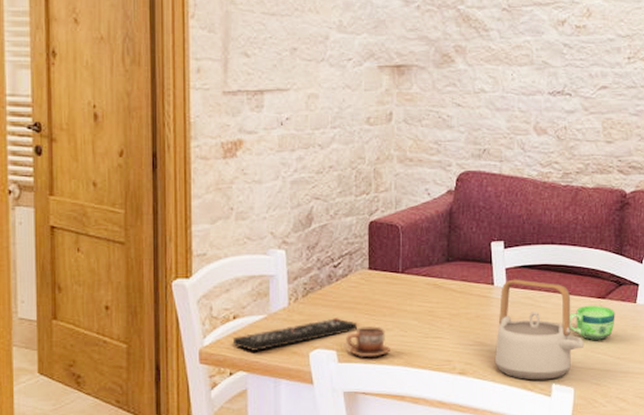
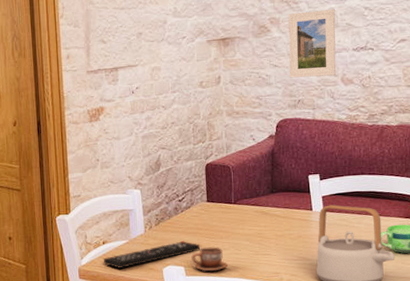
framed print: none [475,42,530,122] -> present [288,9,336,78]

